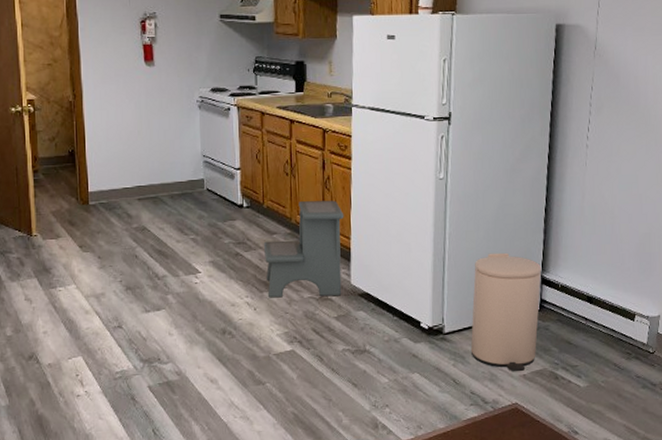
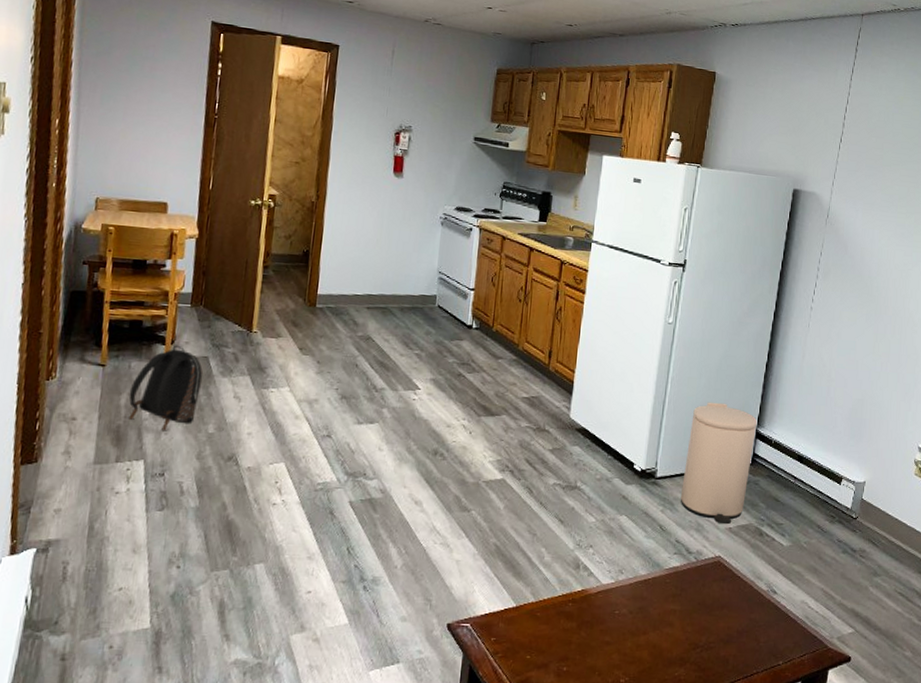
step stool: present [263,200,344,298] -> none [485,329,572,429]

